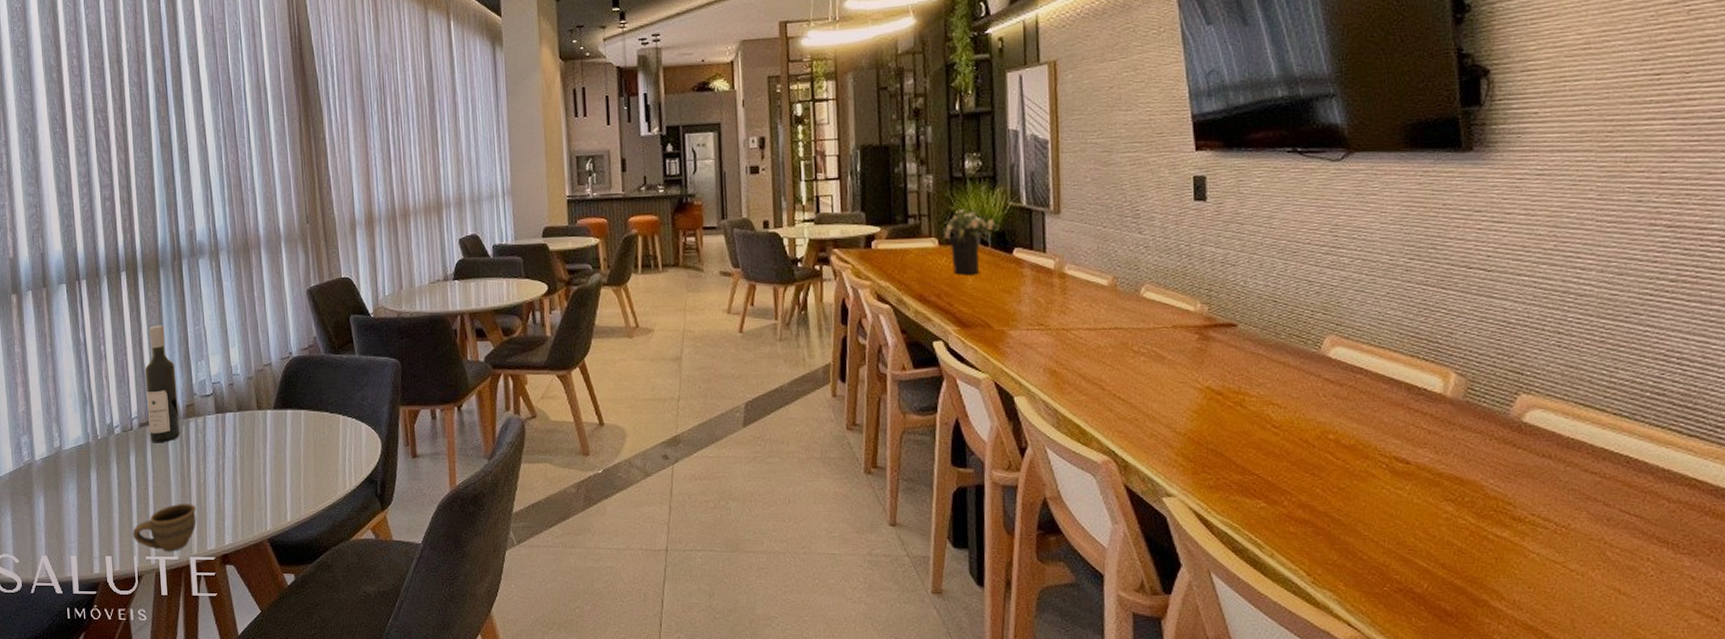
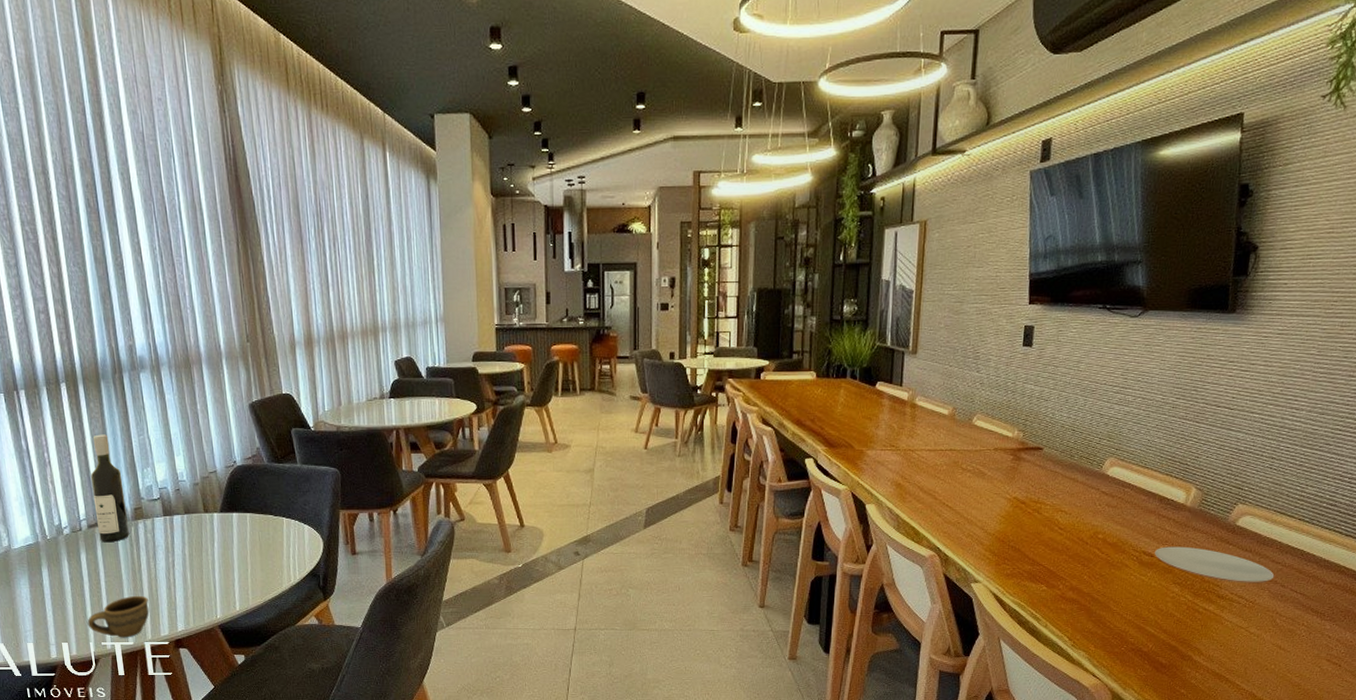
flower arrangement: present [942,208,999,277] -> none [820,346,867,405]
plate: none [1411,450,1592,501] -> present [1155,546,1275,583]

